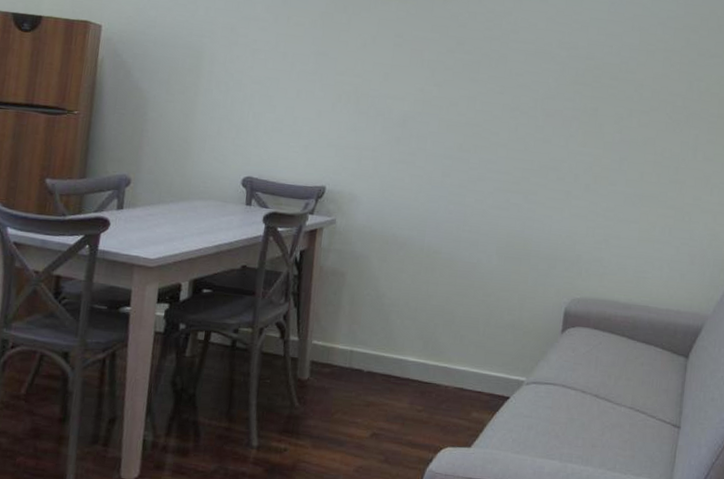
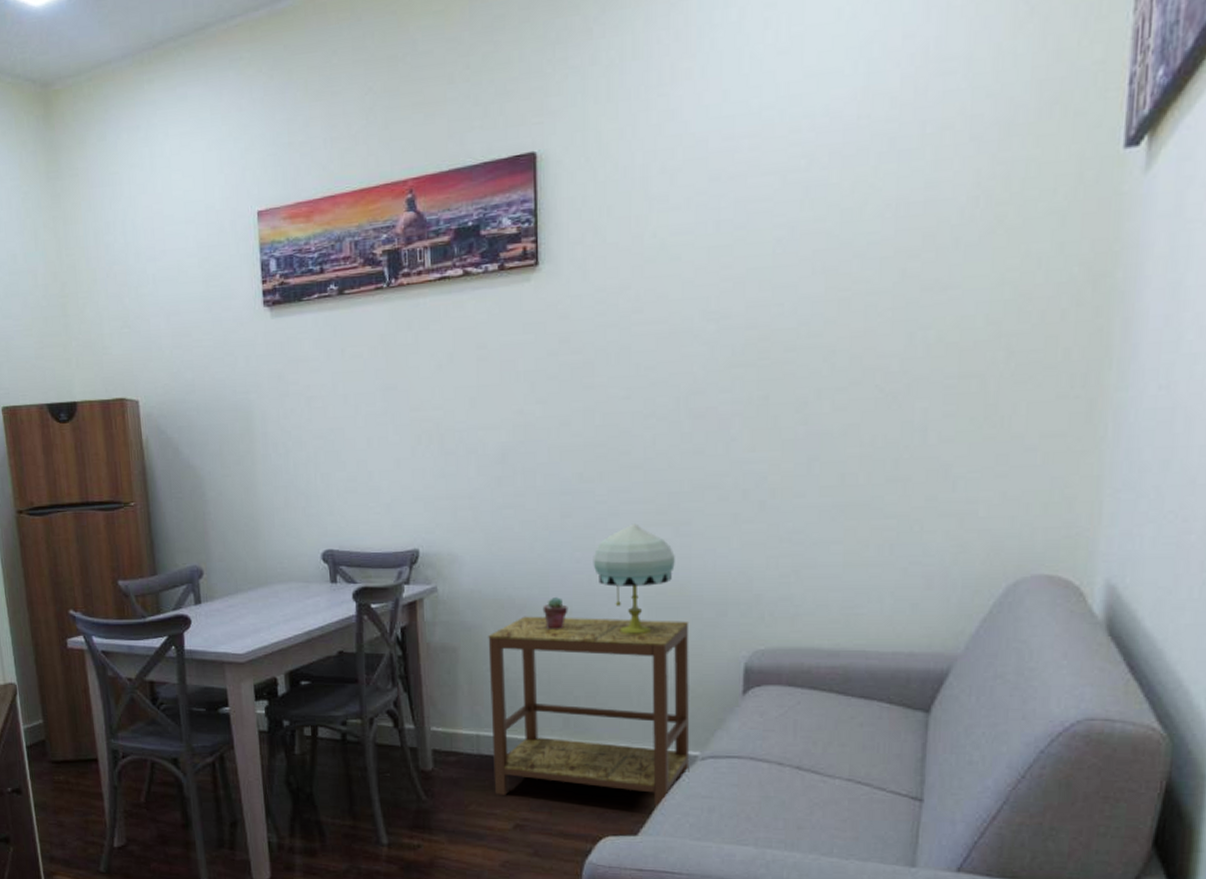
side table: none [359,252,528,424] -> present [488,616,690,808]
potted succulent: none [418,238,439,266] -> present [542,596,568,629]
table lamp: none [461,188,523,277] -> present [593,523,675,634]

